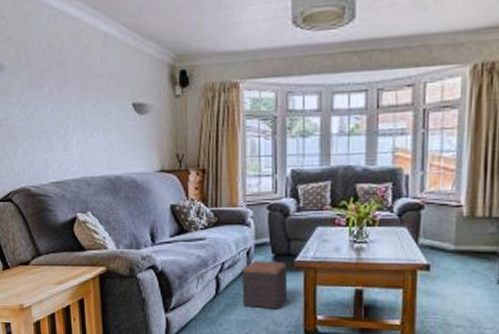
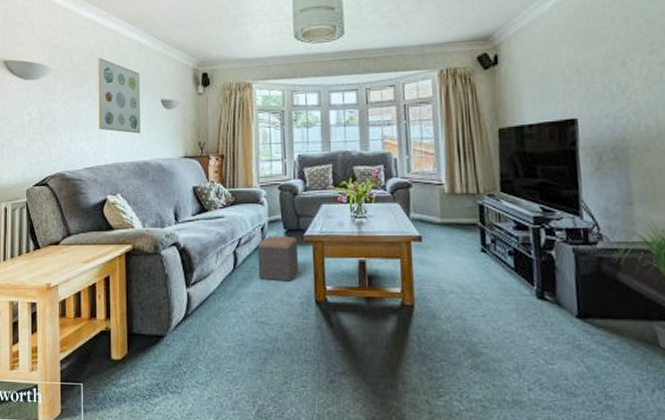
wall art: none [57,52,110,144] -> present [98,58,141,134]

